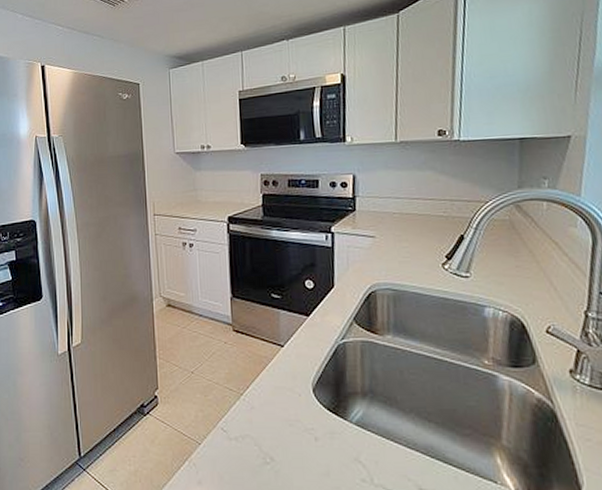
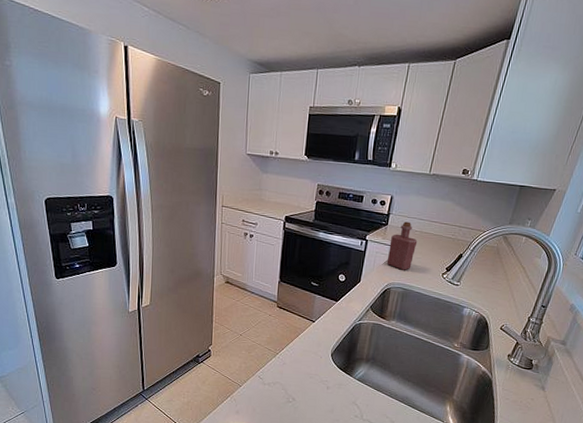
bottle: none [362,203,399,265] -> present [386,221,418,270]

